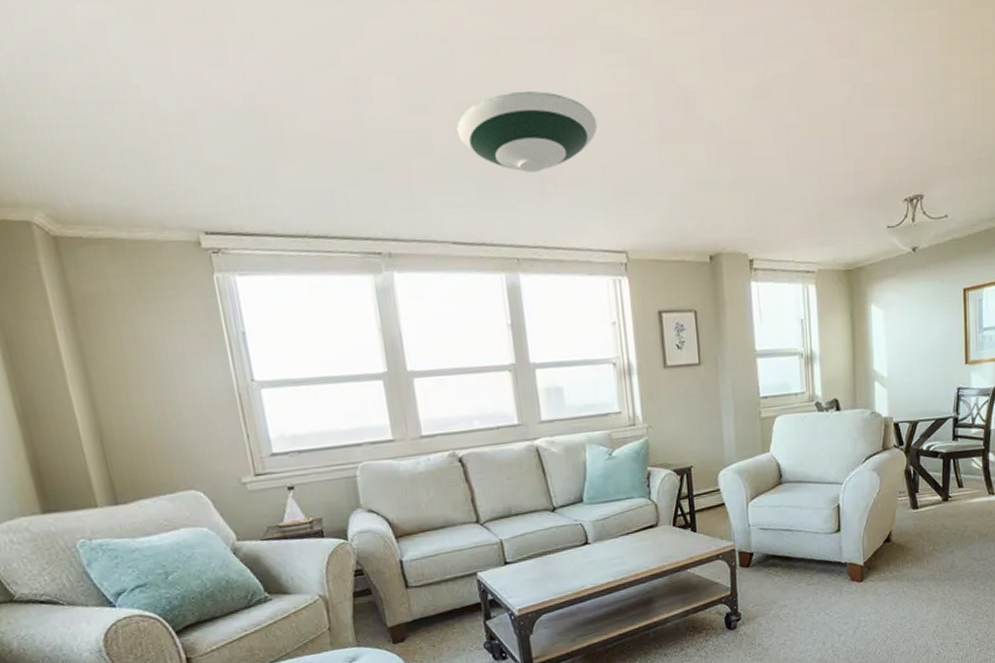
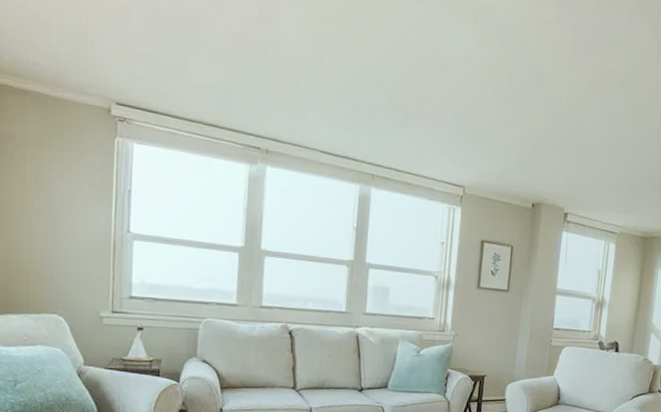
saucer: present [456,91,598,173] -> none [343,40,460,108]

